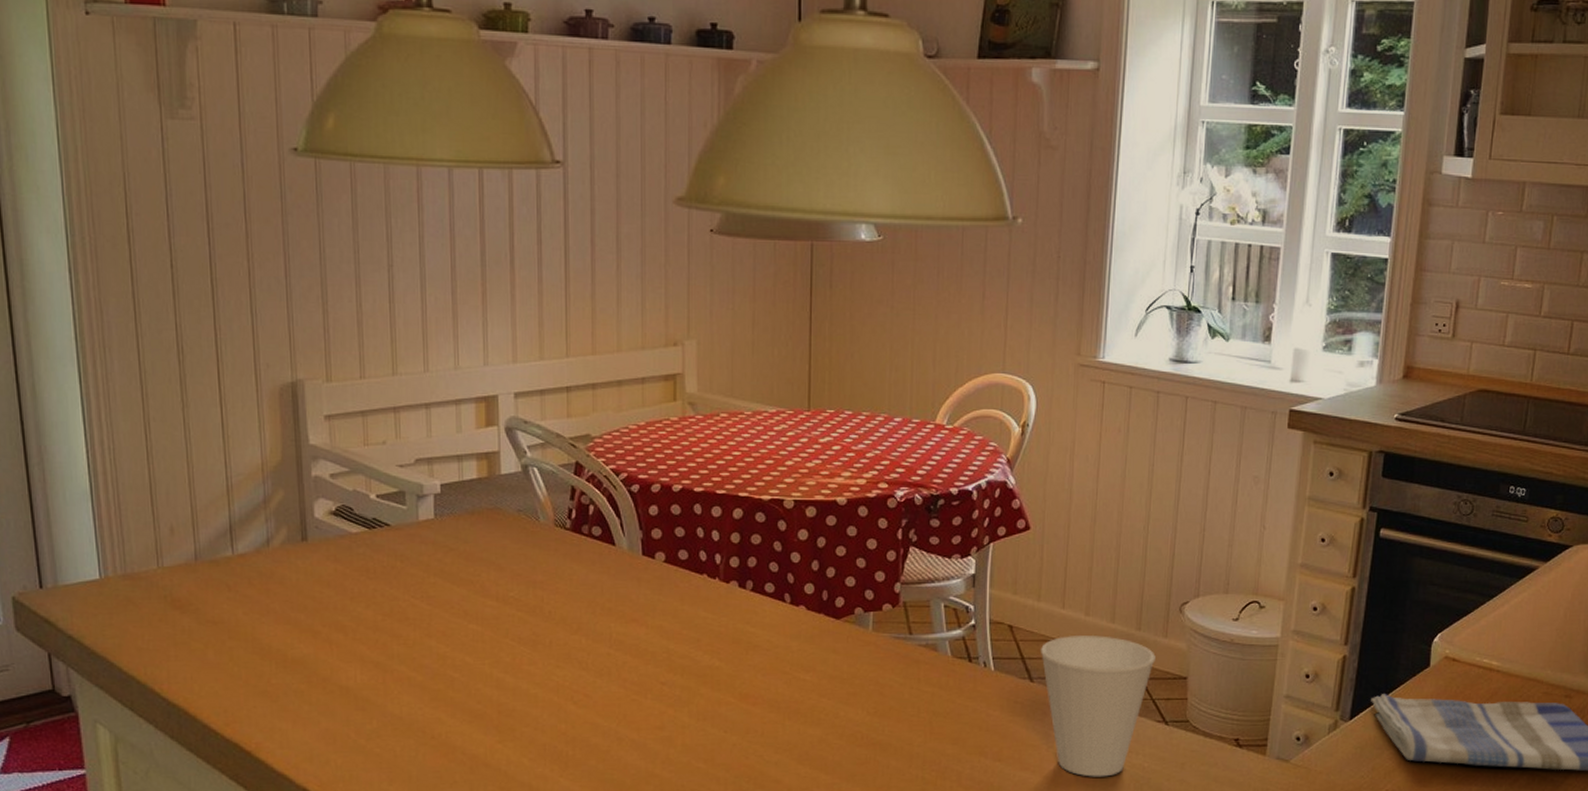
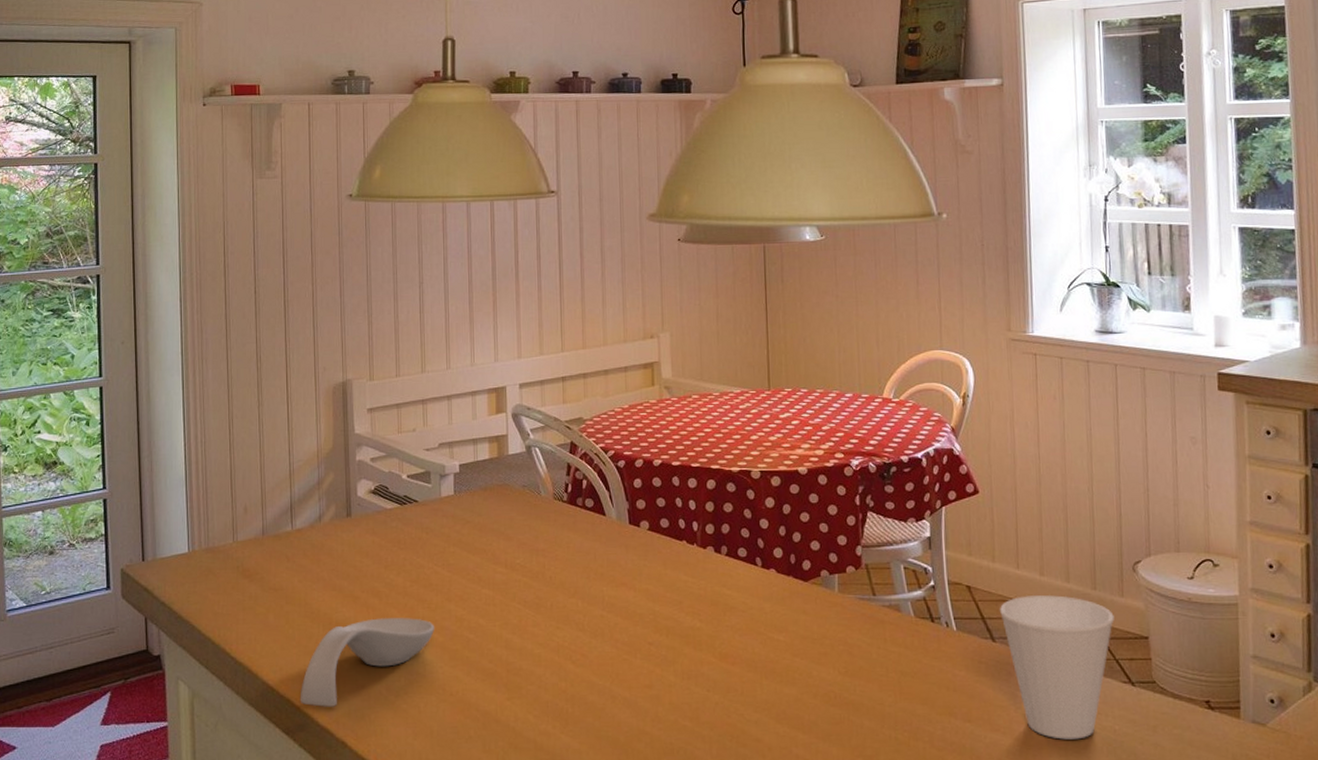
spoon rest: none [250,655,412,752] -> present [300,618,434,707]

